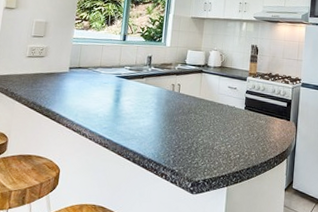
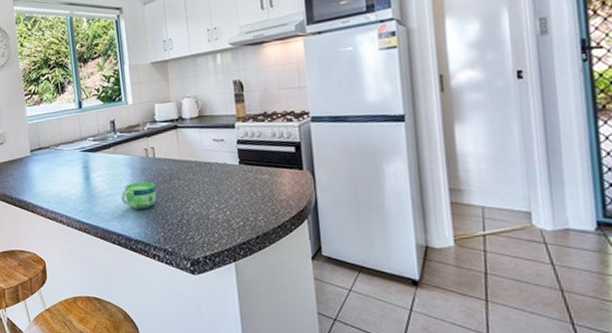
cup: none [143,110,175,134] -> present [120,181,157,210]

